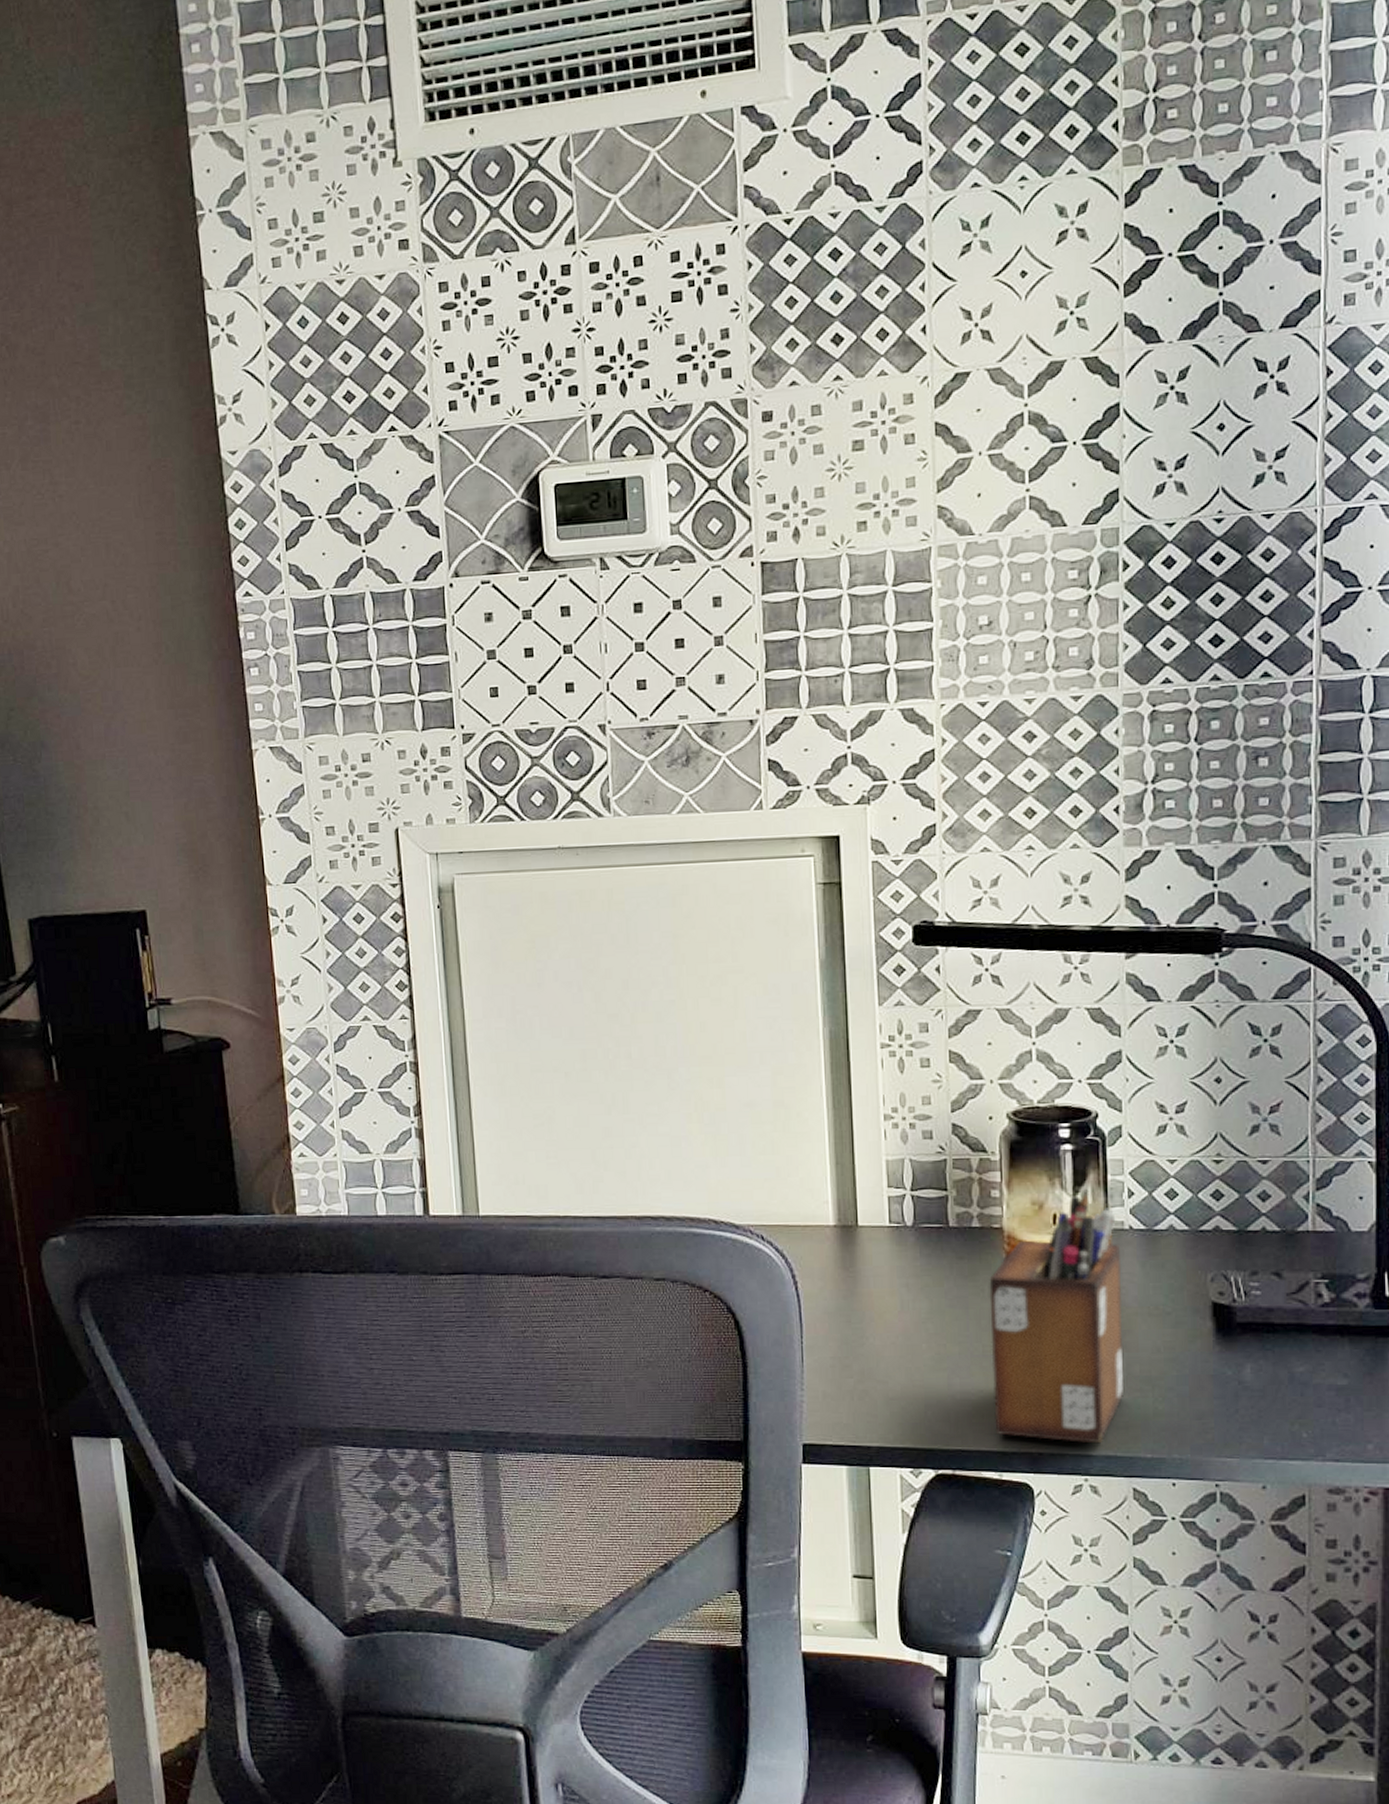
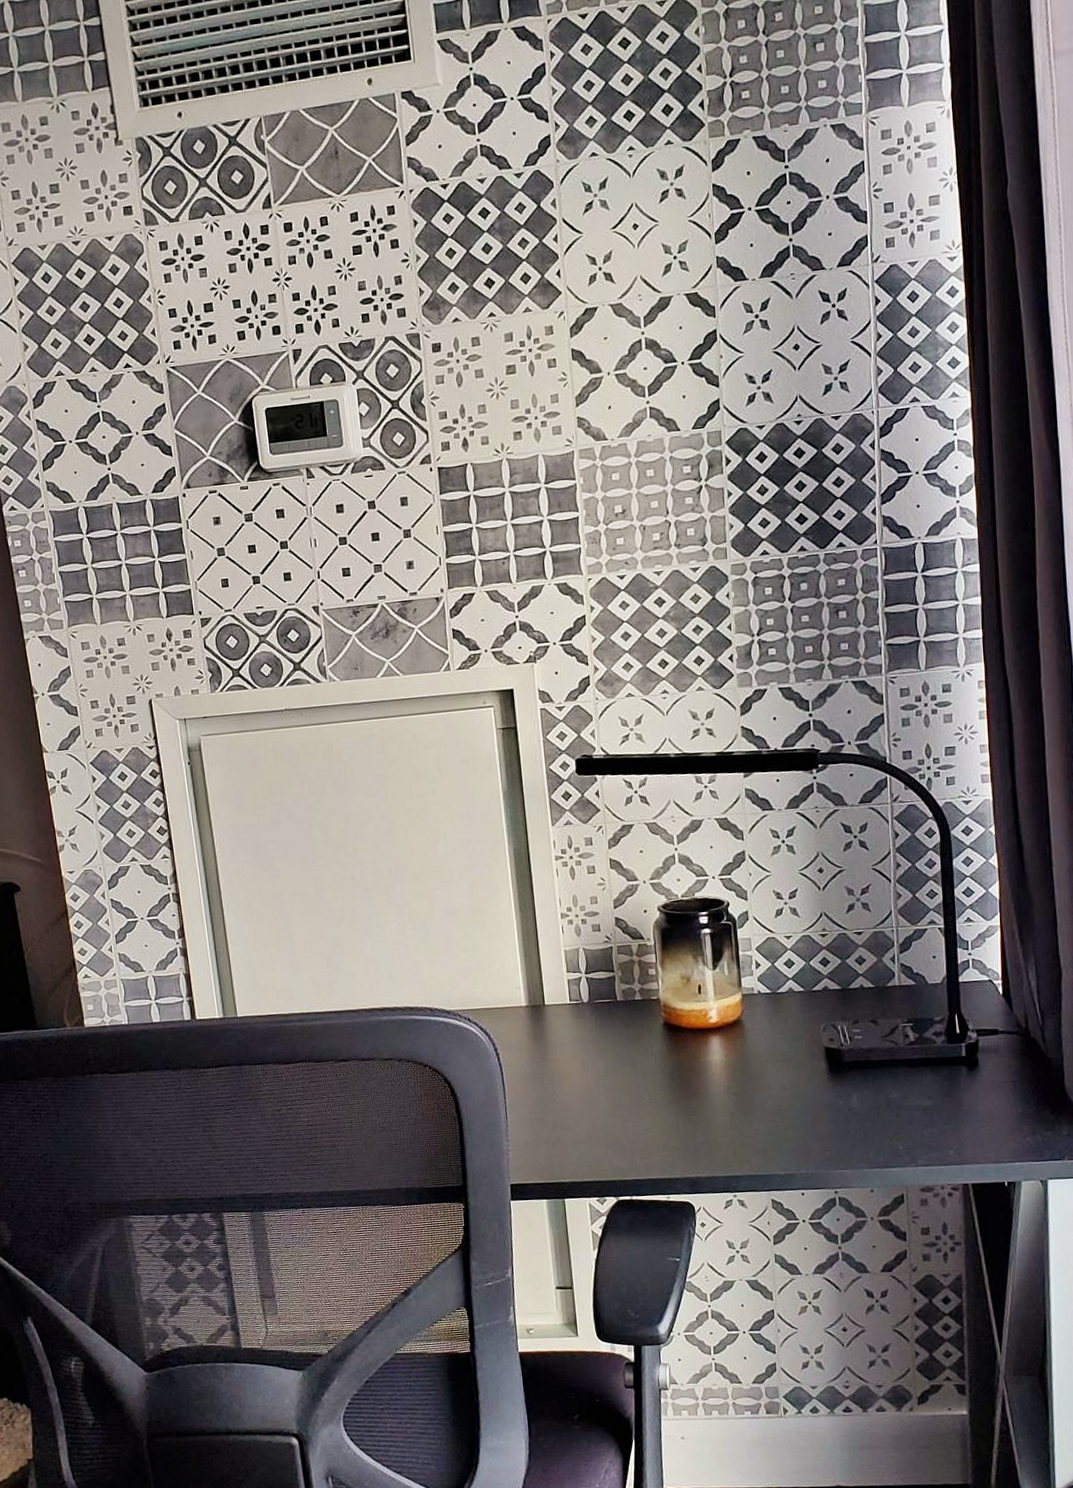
desk organizer: present [989,1189,1123,1444] -> none [651,964,760,1167]

